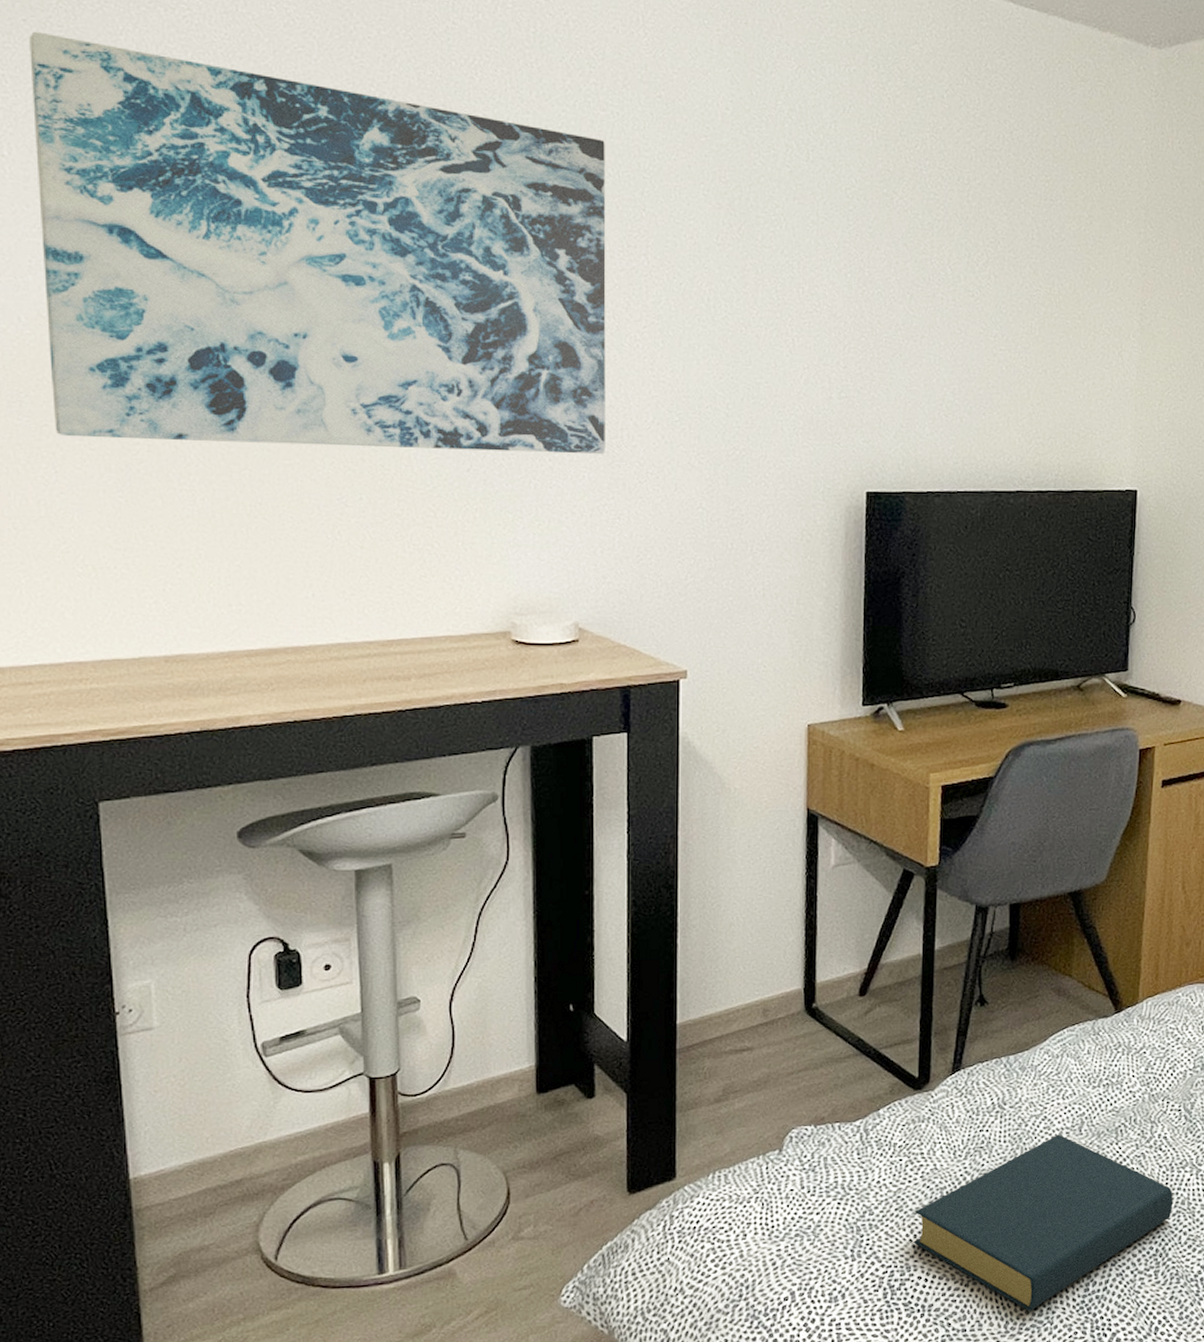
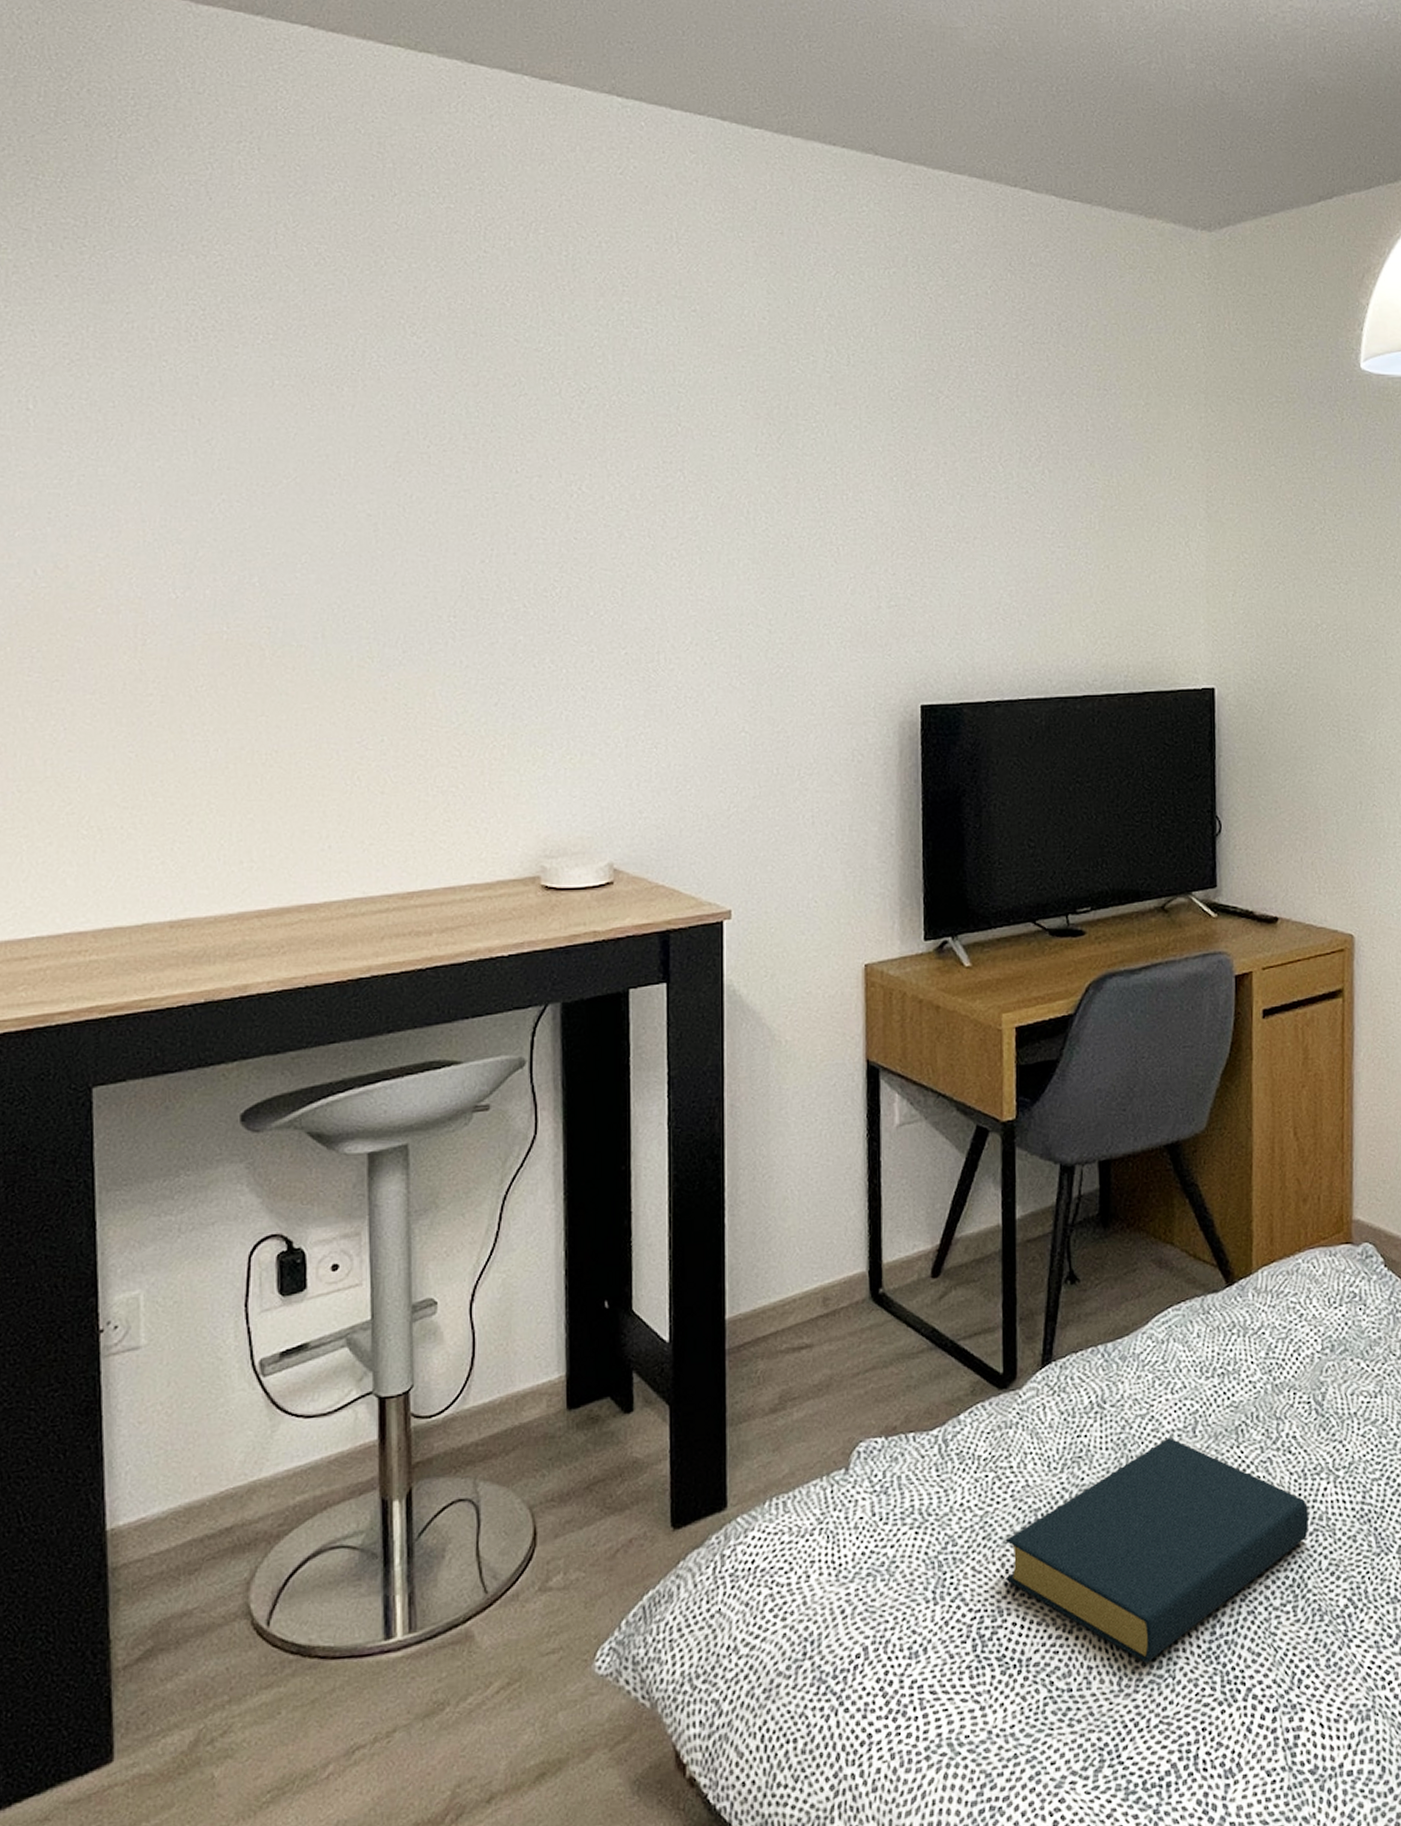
wall art: present [29,31,606,454] -> none [60,286,641,691]

